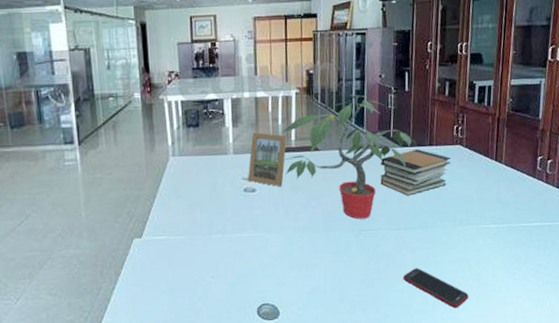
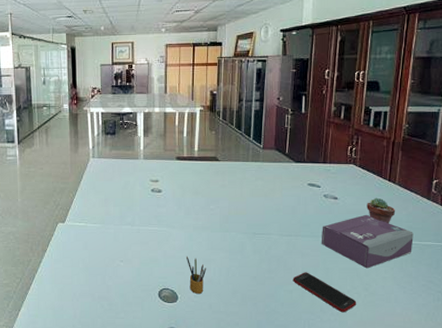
picture frame: present [247,132,287,187] -> none [154,142,190,190]
potted plant: present [280,94,418,219] -> none [185,113,312,224]
pencil box: none [287,263,311,306] -> present [187,256,207,294]
book stack: present [380,149,451,196] -> none [274,166,344,207]
tissue box: none [431,198,522,258] -> present [322,214,414,269]
potted succulent: none [475,179,503,207] -> present [367,197,396,224]

